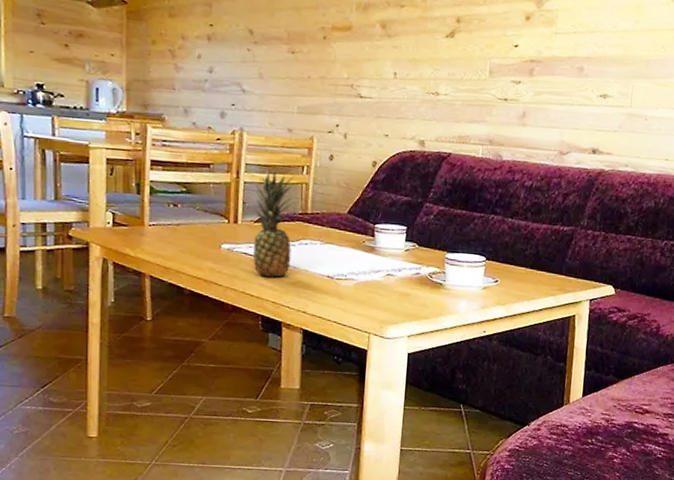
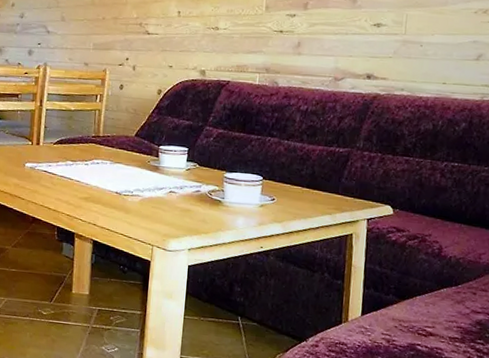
fruit: present [252,170,295,278] -> none [51,99,90,193]

